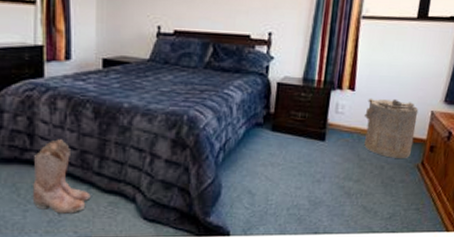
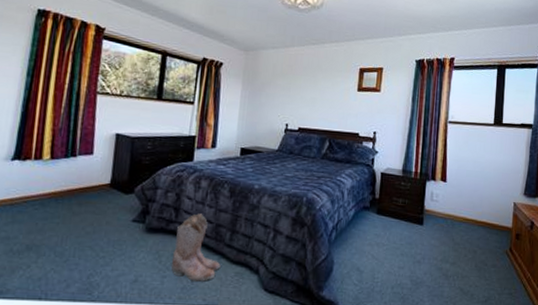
laundry hamper: present [364,98,419,158] -> none [456,188,503,244]

